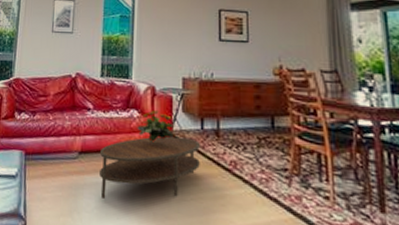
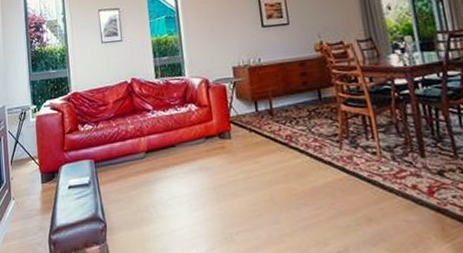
coffee table: present [100,136,200,199] -> none [166,121,259,190]
flowering plant: present [137,110,175,142] -> none [196,101,233,131]

